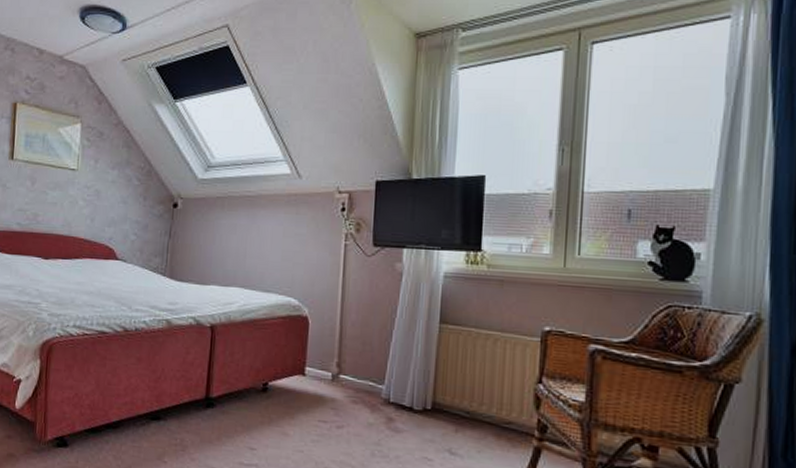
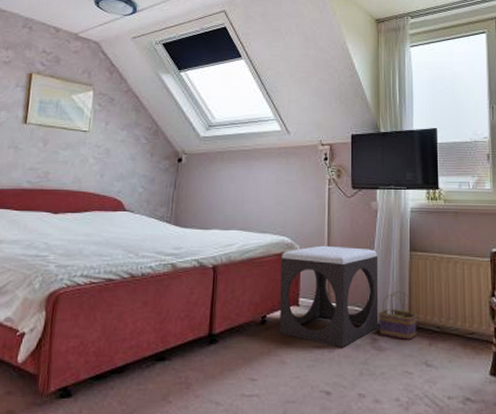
footstool: none [282,310,400,426] -> present [279,245,379,348]
basket: none [396,368,443,424] -> present [379,291,417,340]

